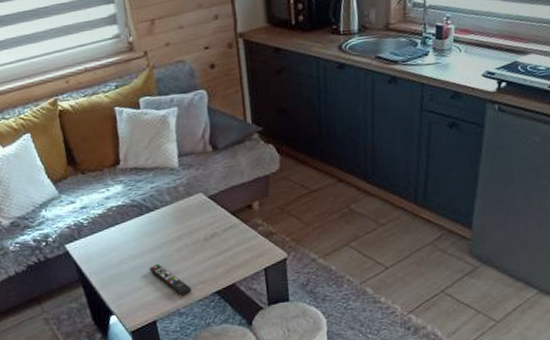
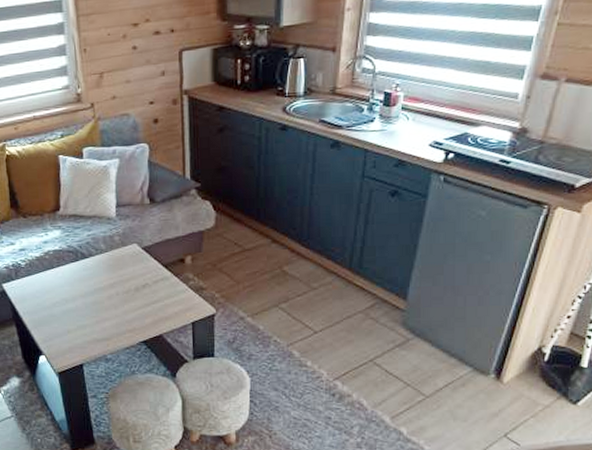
remote control: present [148,263,192,296] -> none [79,309,120,342]

